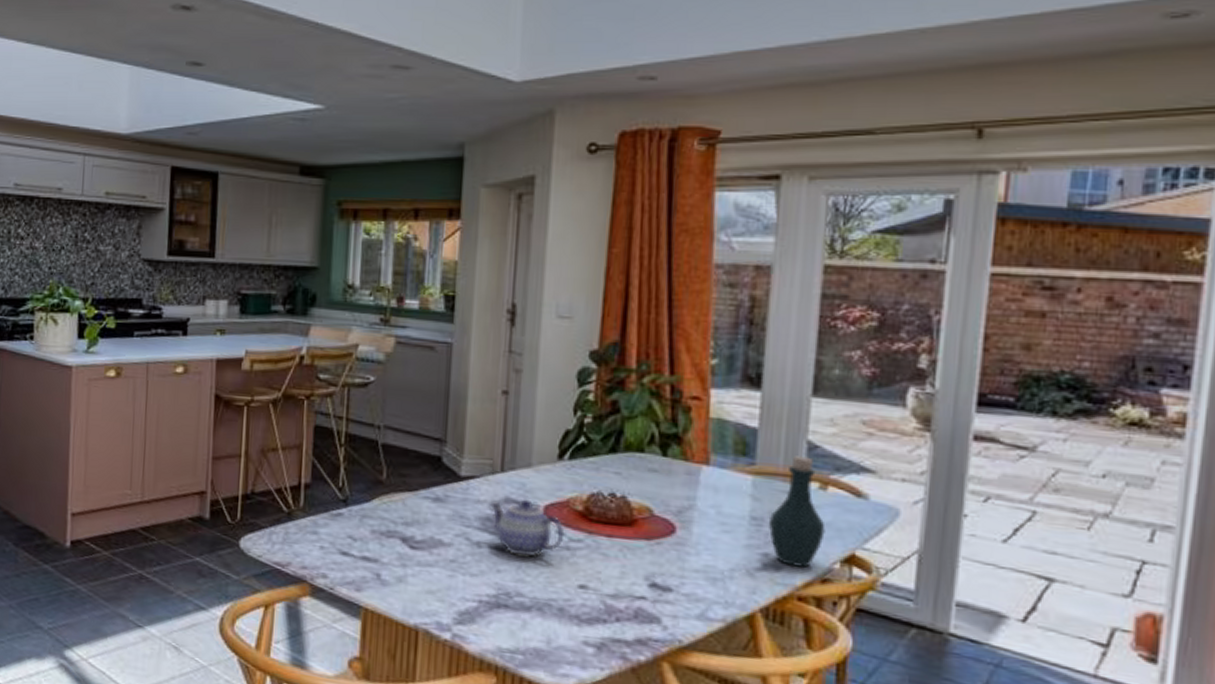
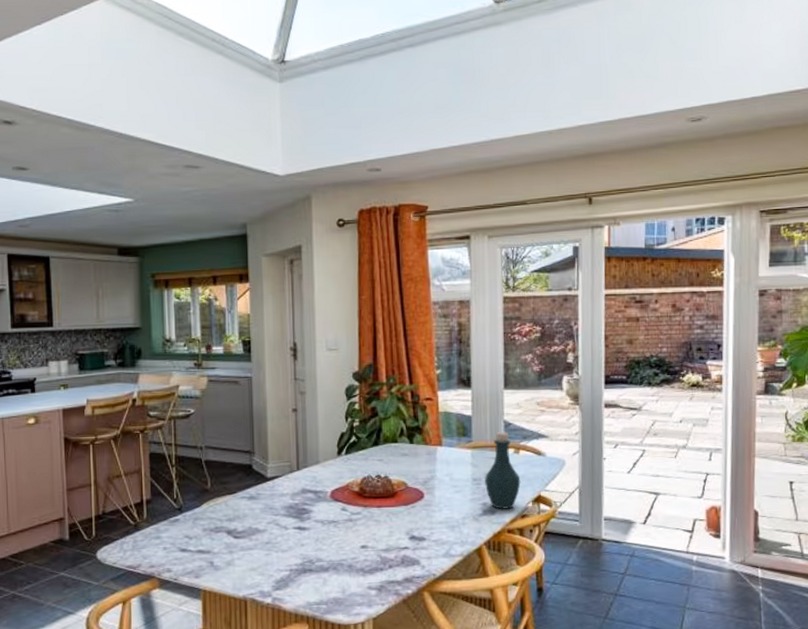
teapot: present [490,499,565,558] -> none [291,488,348,531]

